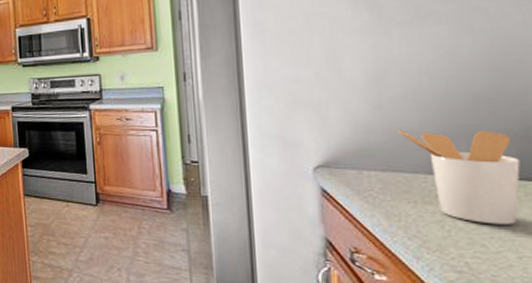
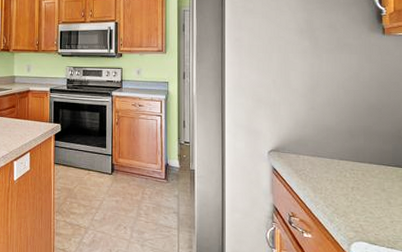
utensil holder: present [397,130,520,225] -> none [323,127,394,198]

